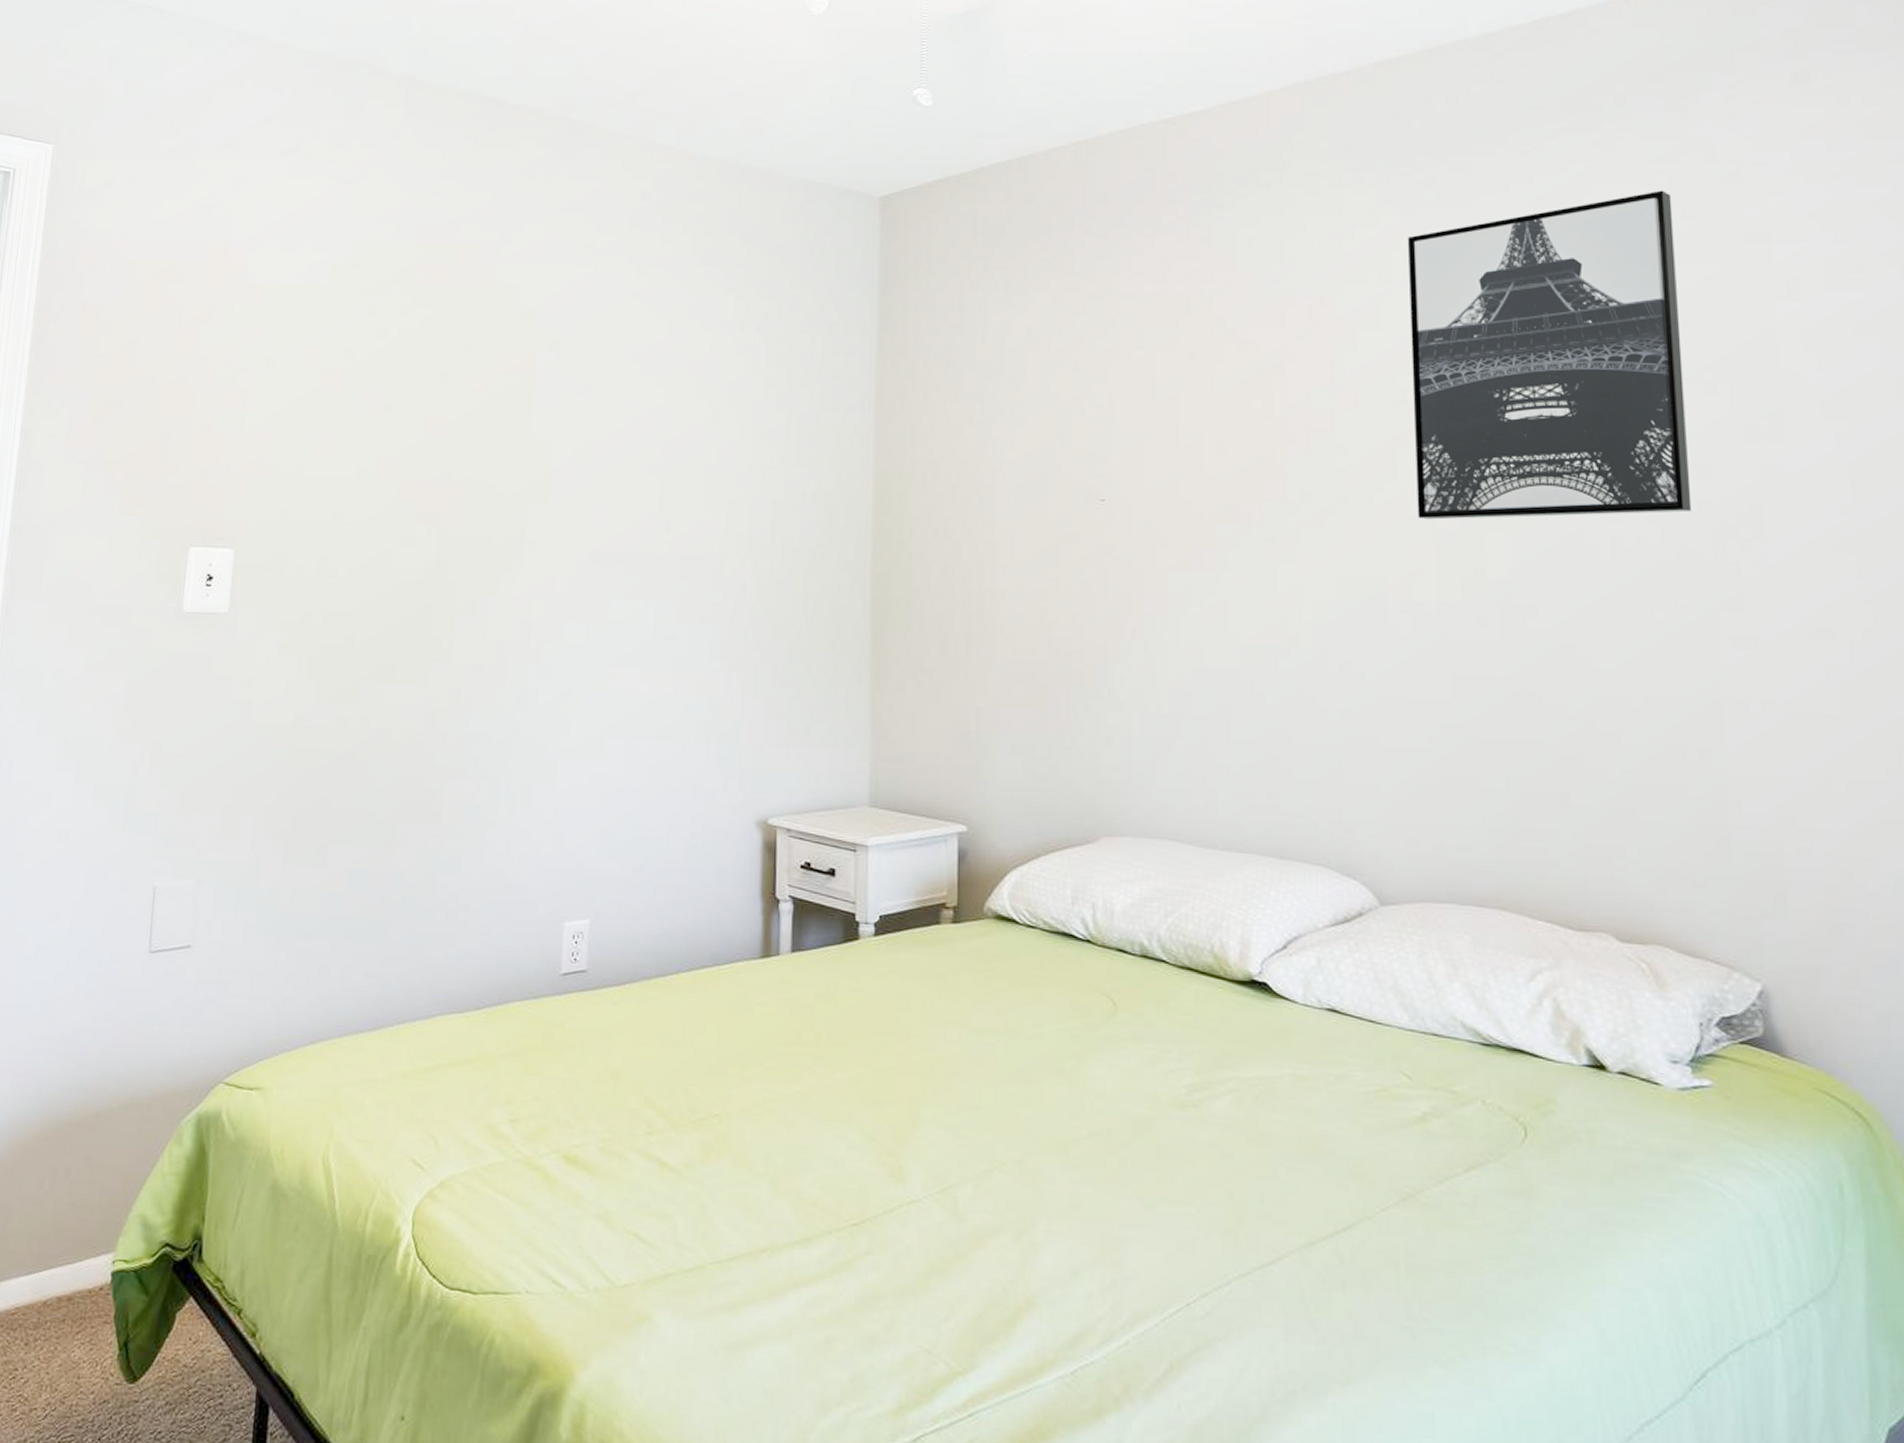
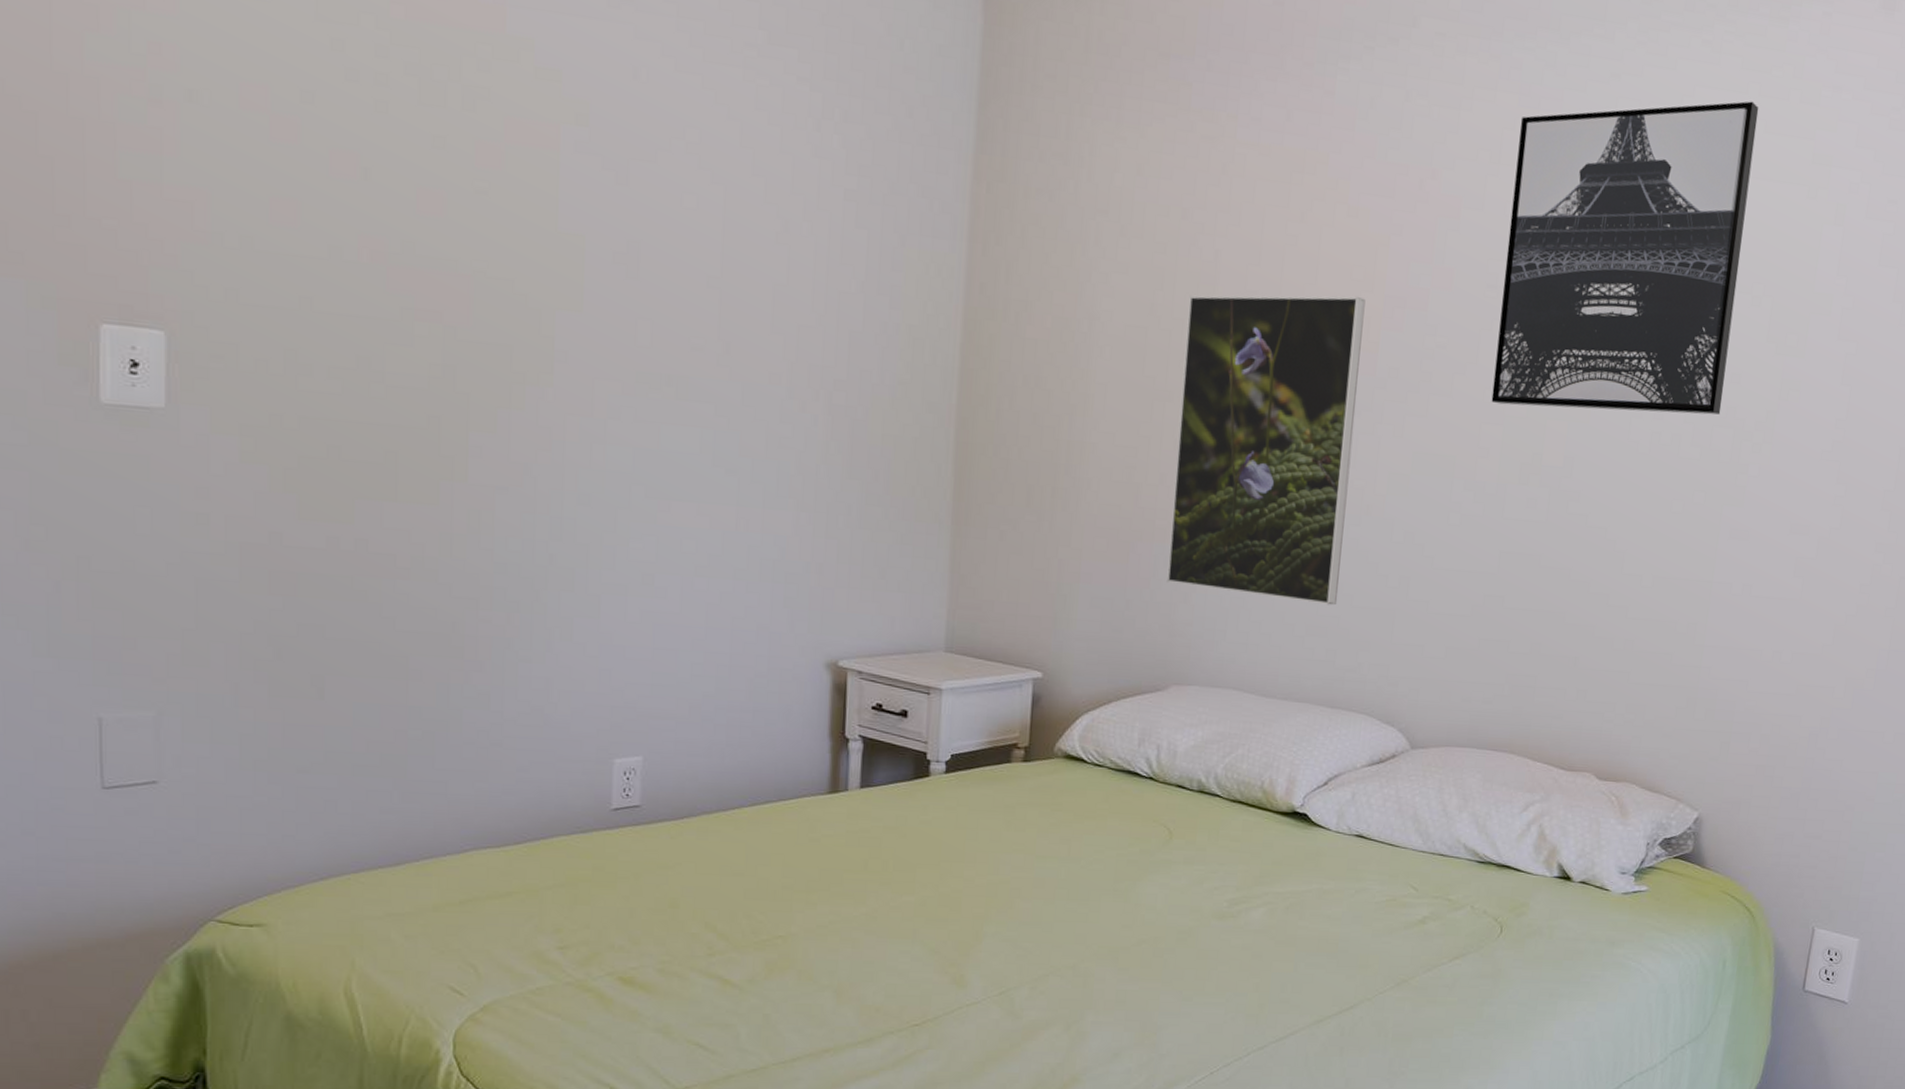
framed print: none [1087,425,1274,744] -> present [1166,295,1366,606]

